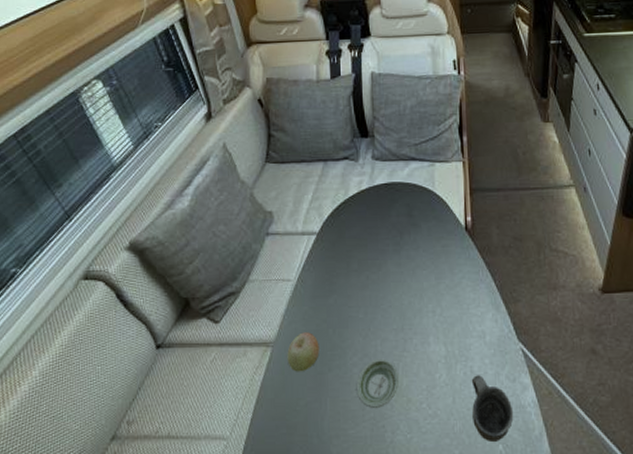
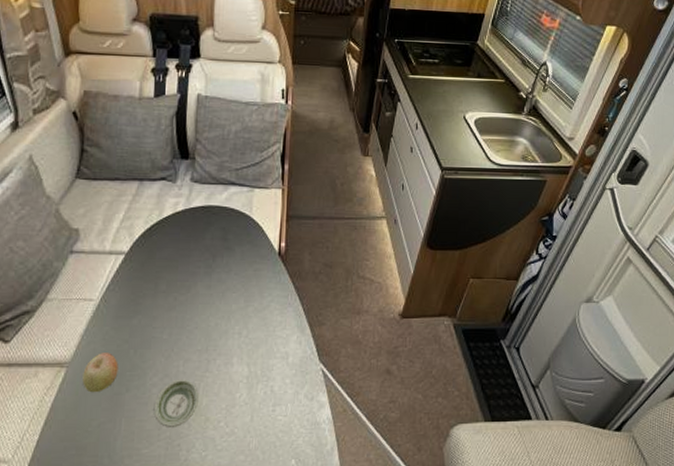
cup: present [471,375,514,441] -> none [269,394,309,457]

